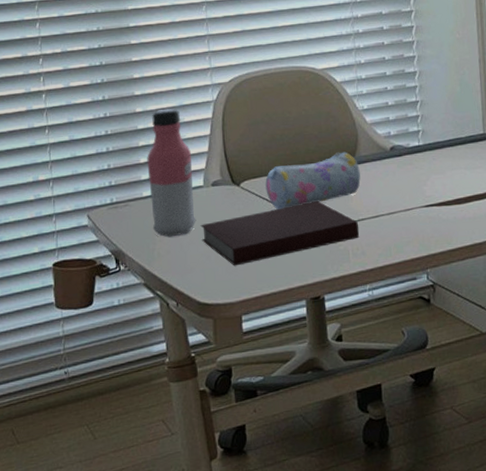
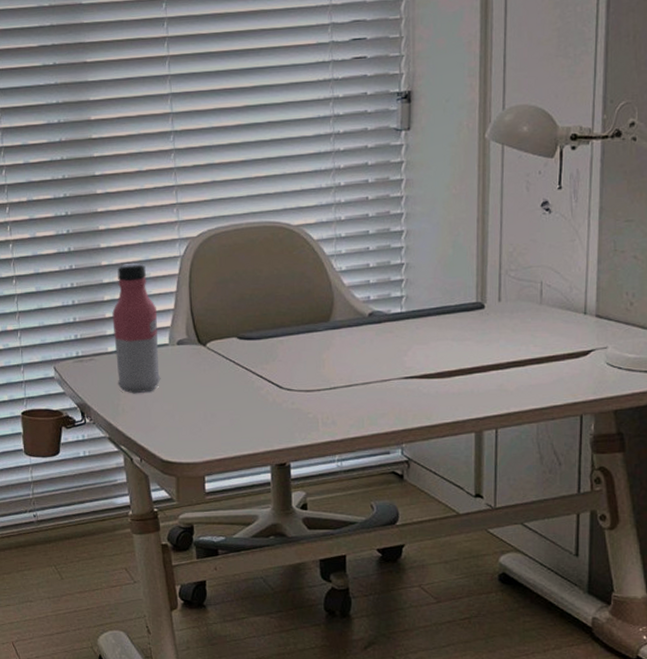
notebook: present [200,201,360,266] -> none [165,366,331,427]
pencil case: present [265,151,361,209] -> none [232,315,334,372]

